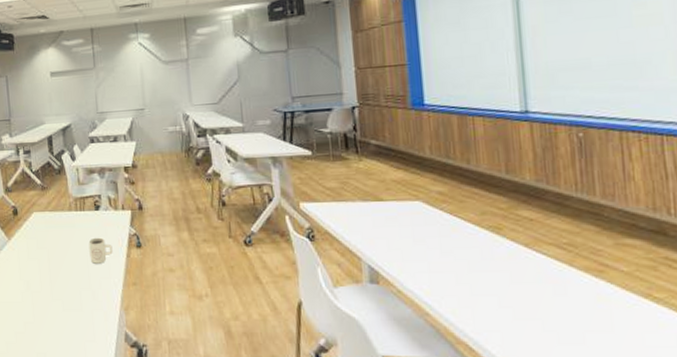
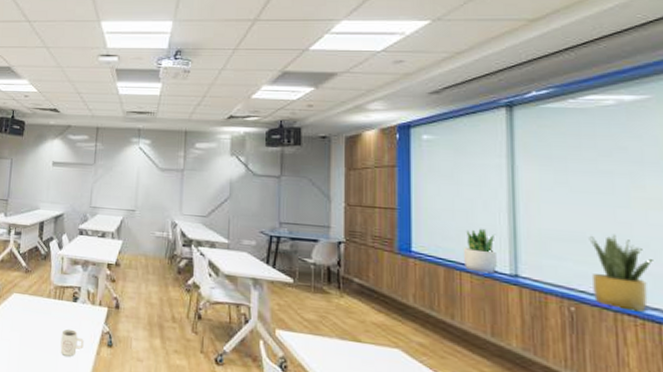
planter: none [475,70,507,115] -> present [464,228,497,274]
planter: none [594,56,655,128] -> present [589,235,653,312]

